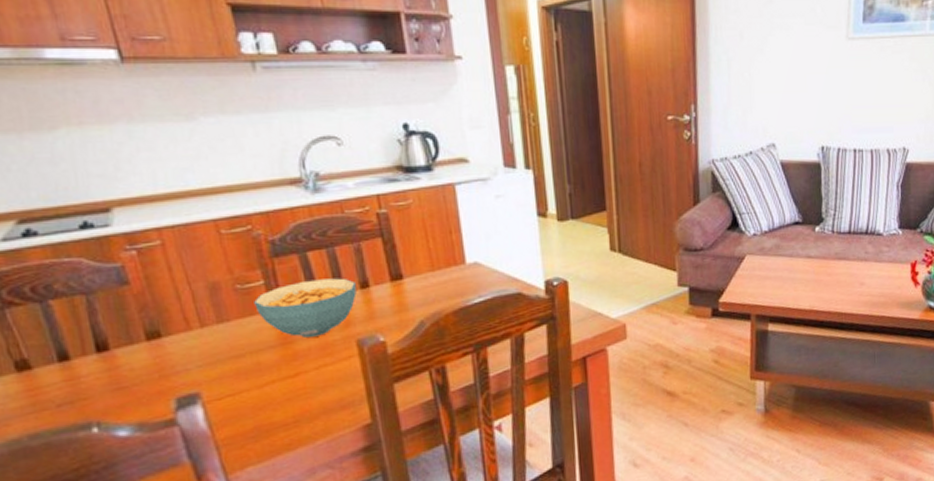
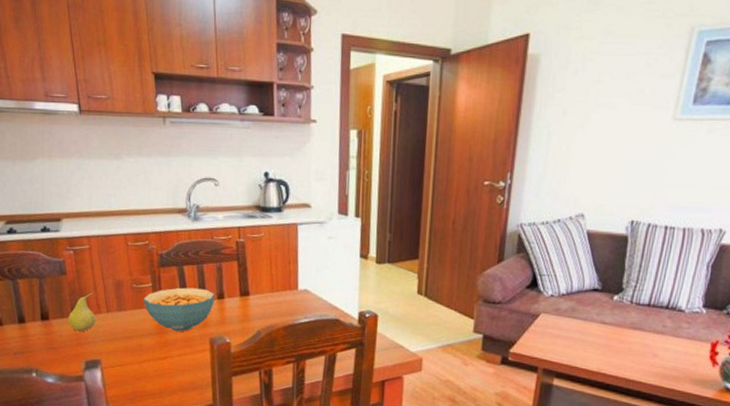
fruit: none [140,303,186,360] -> present [68,292,97,332]

